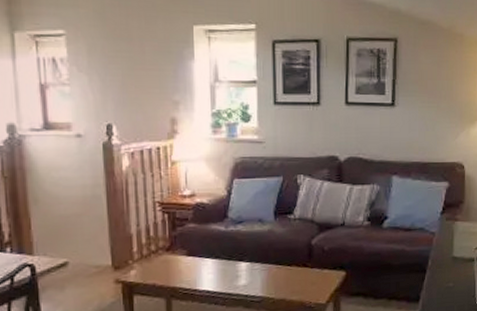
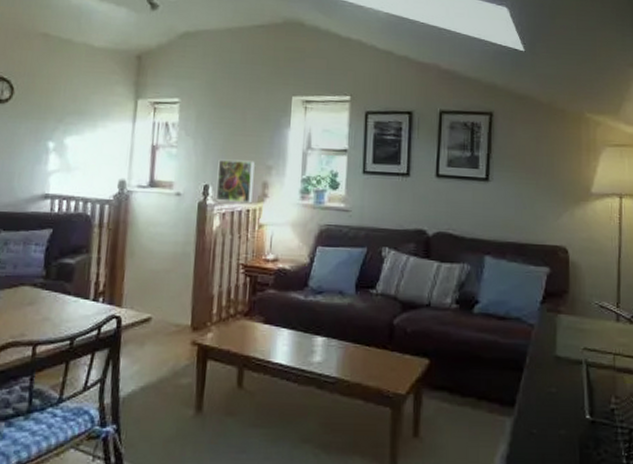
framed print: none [119,96,161,141] -> present [215,160,255,204]

